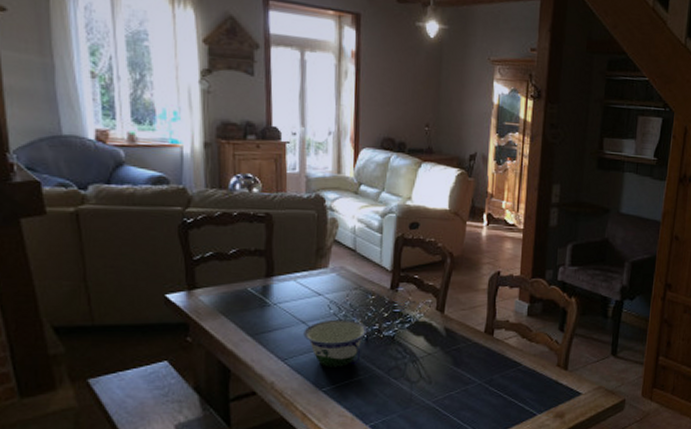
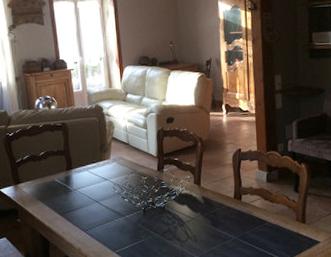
bowl: present [303,319,368,367] -> none [98,196,145,234]

